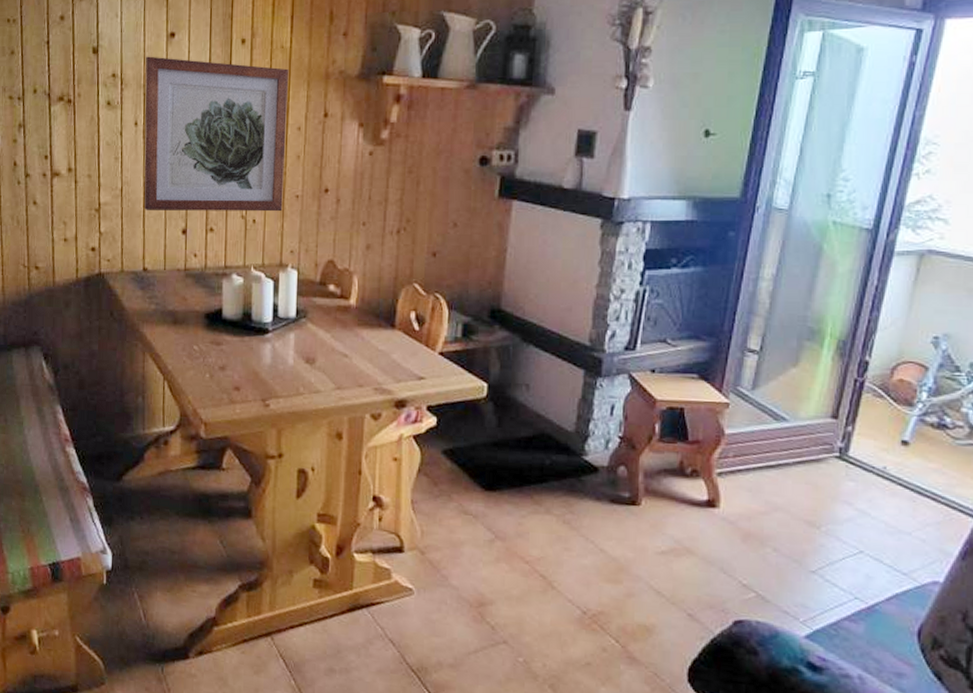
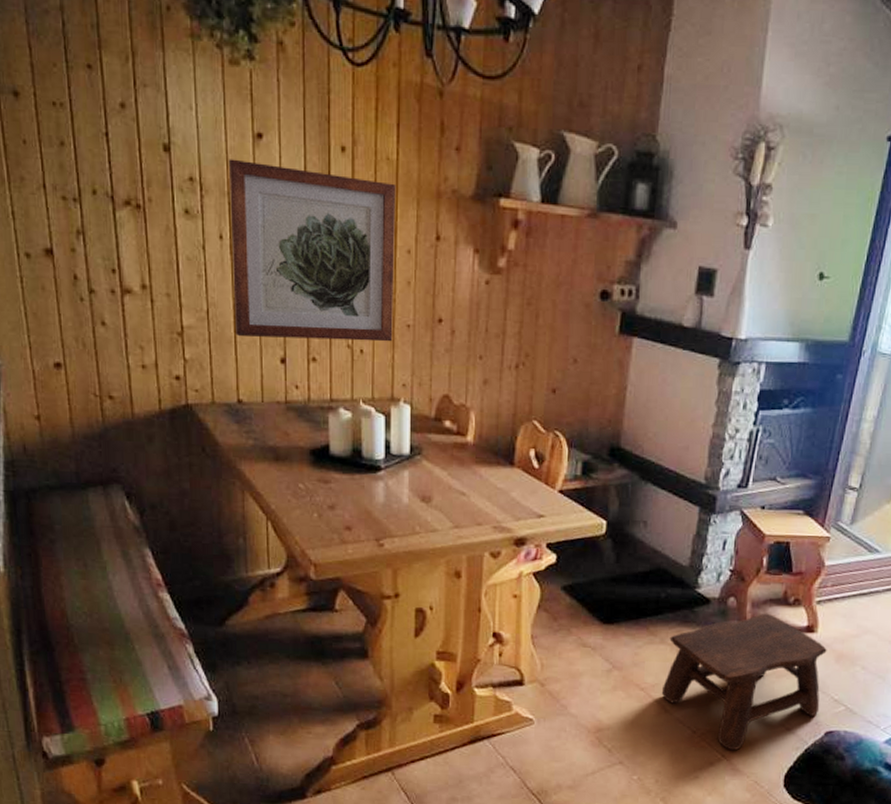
stool: none [547,484,732,636] -> present [661,613,827,751]

